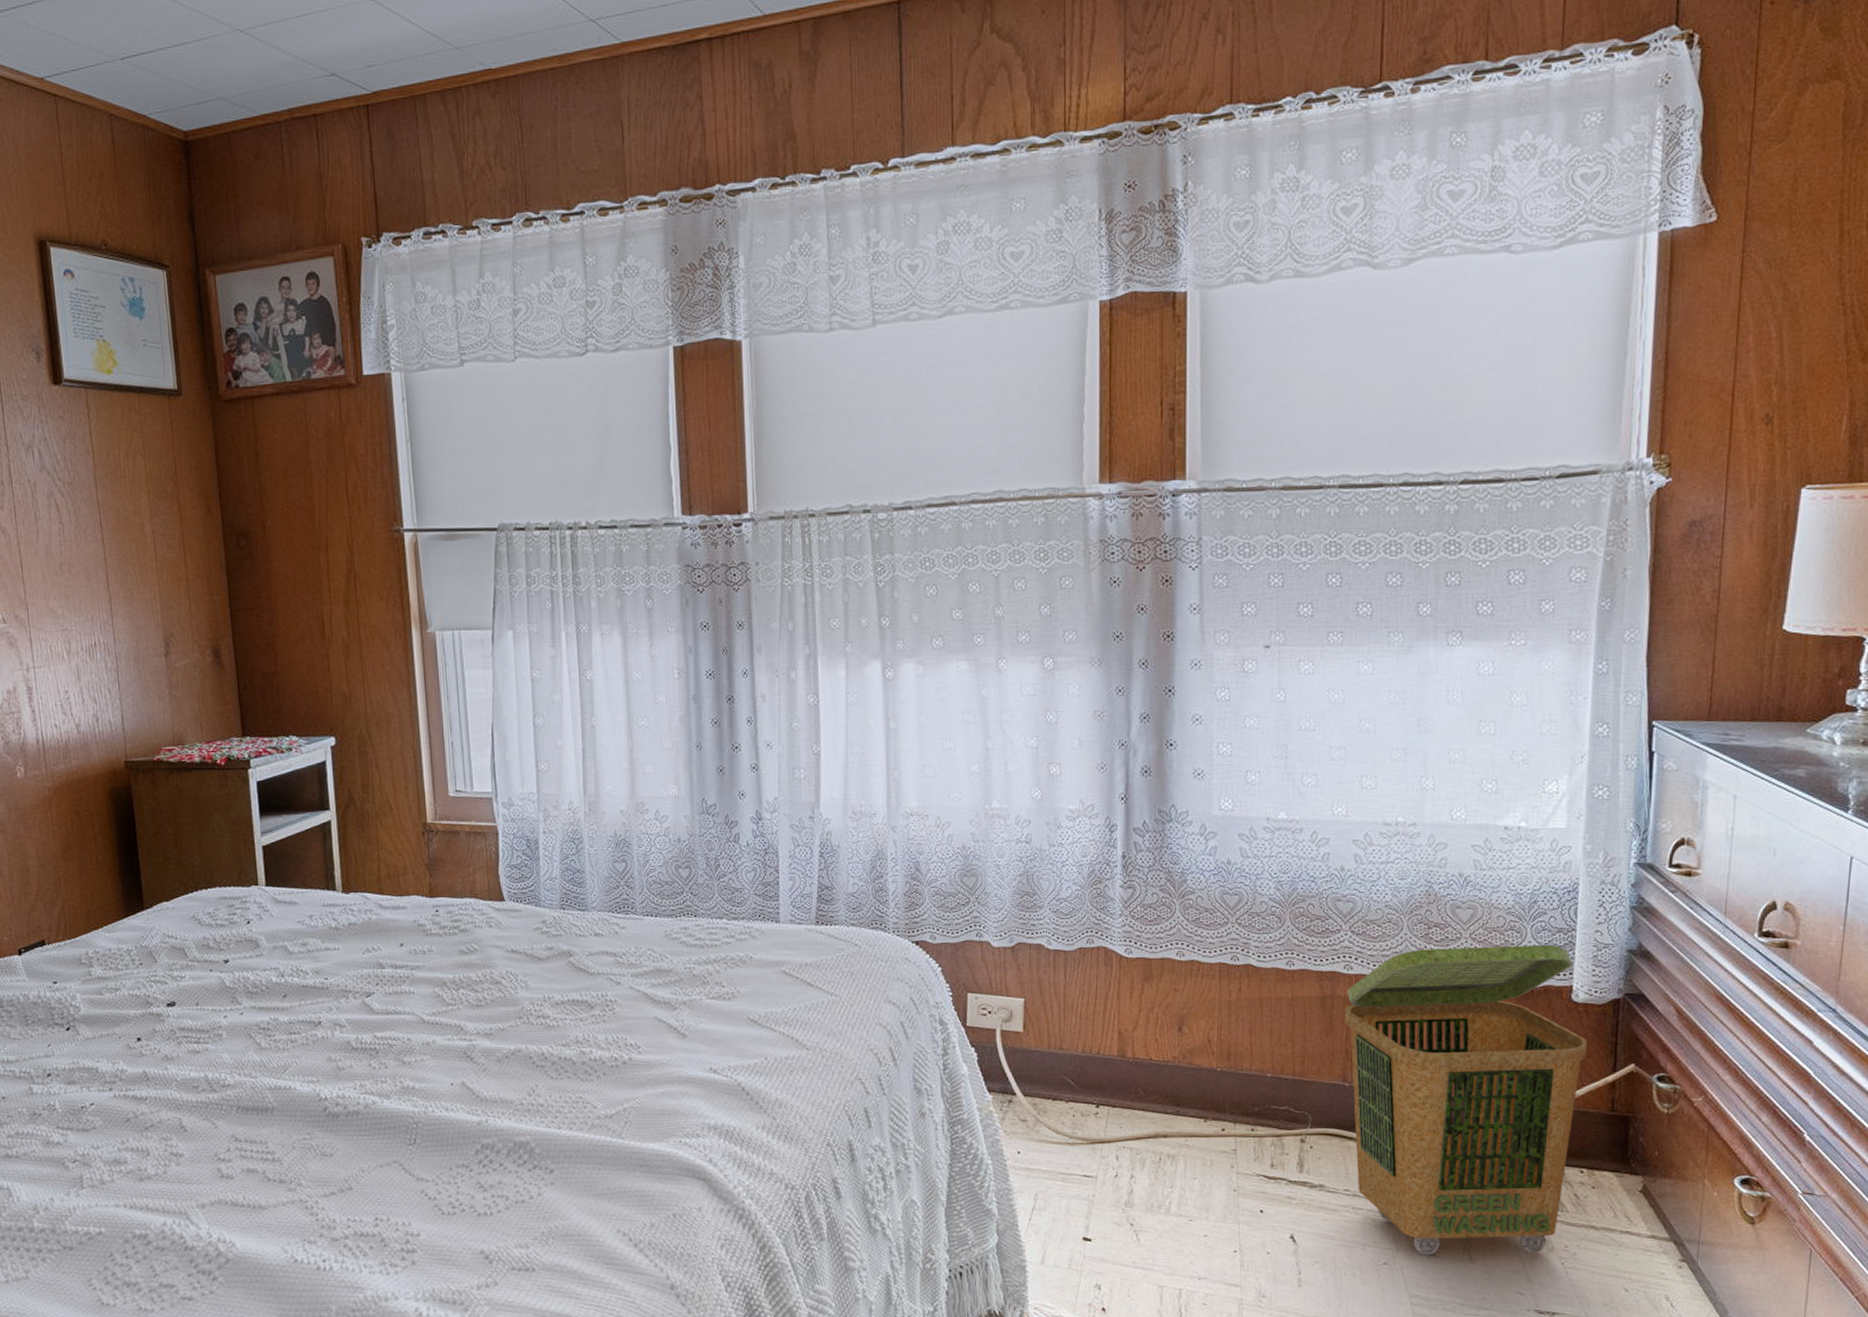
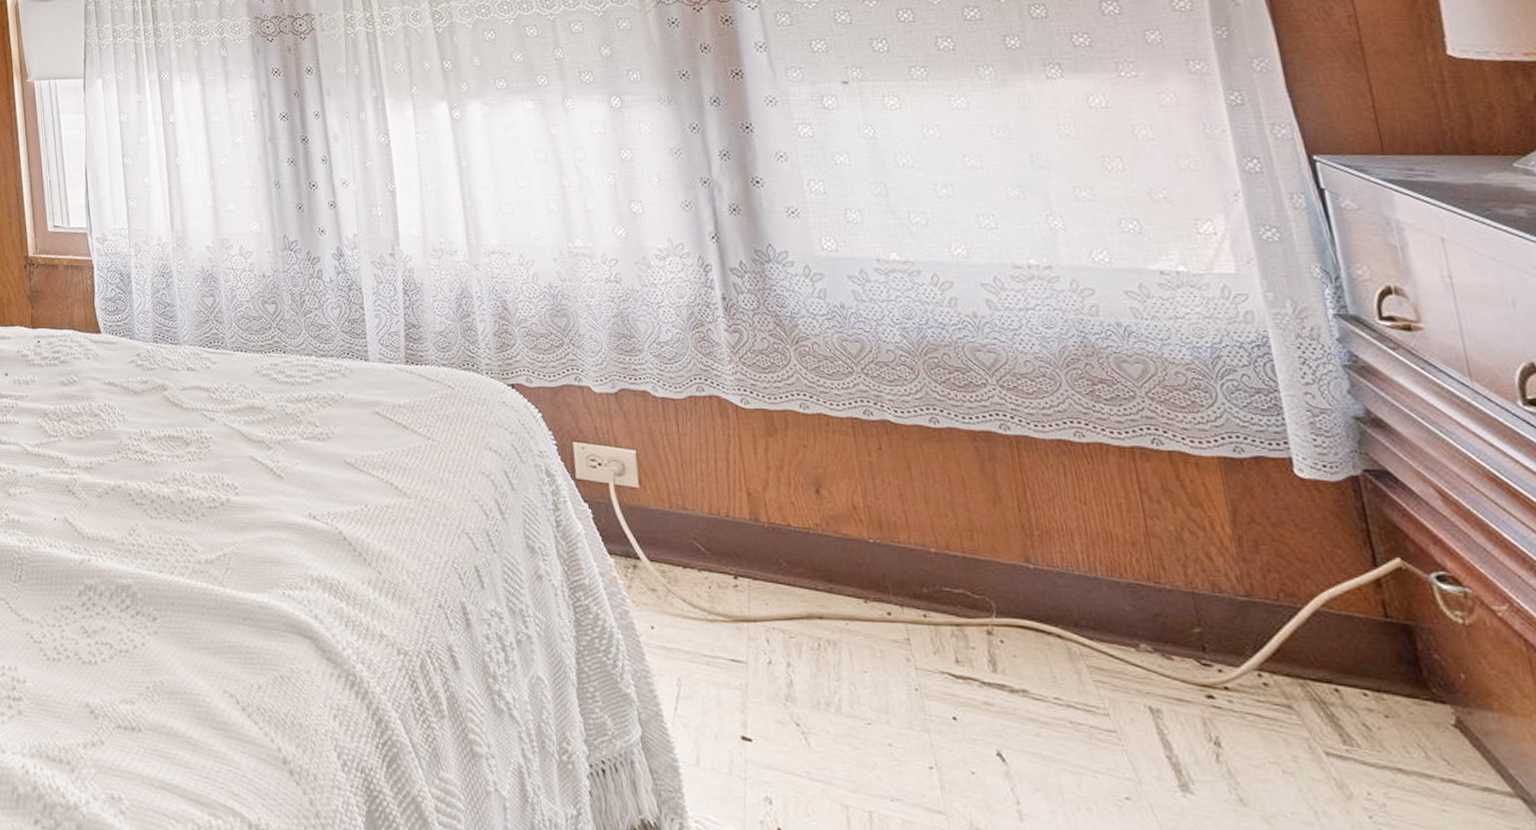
laundry basket: present [1345,944,1588,1255] -> none [1009,407,1350,800]

